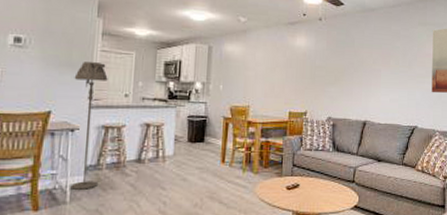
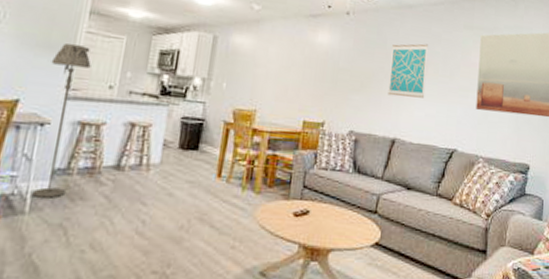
wall art: none [358,40,390,86] -> present [388,44,429,98]

